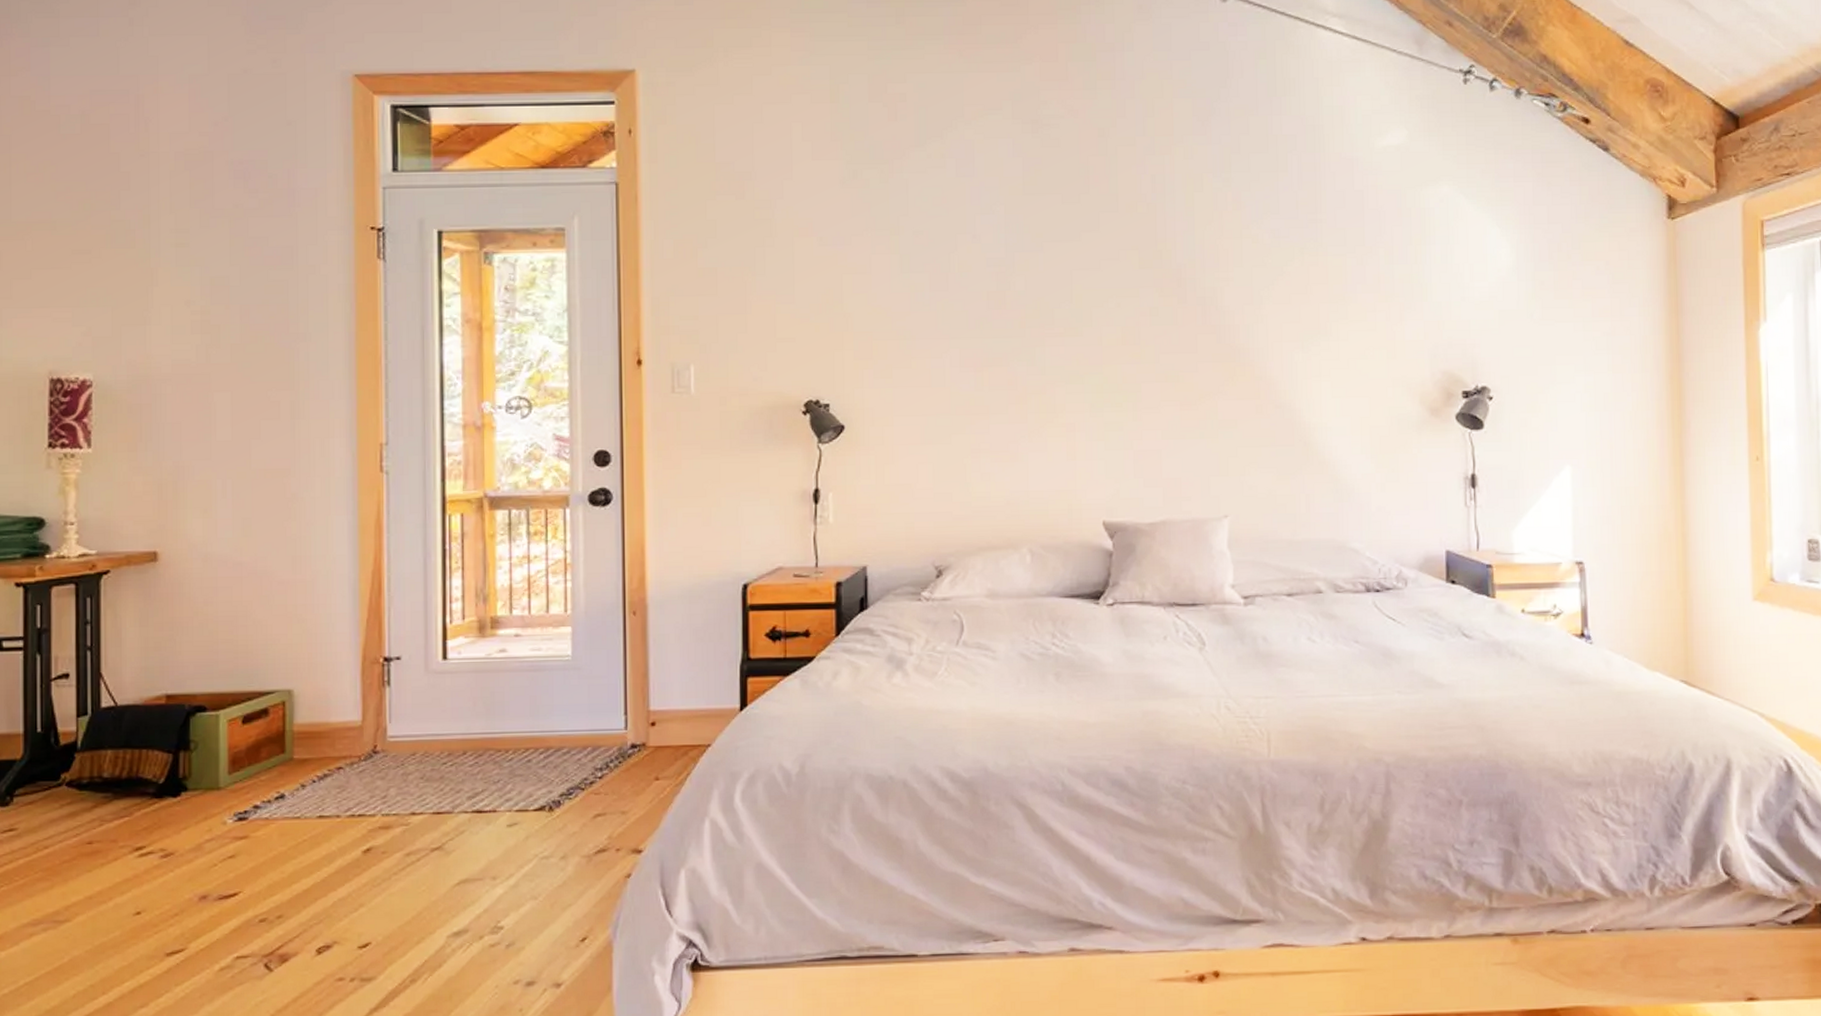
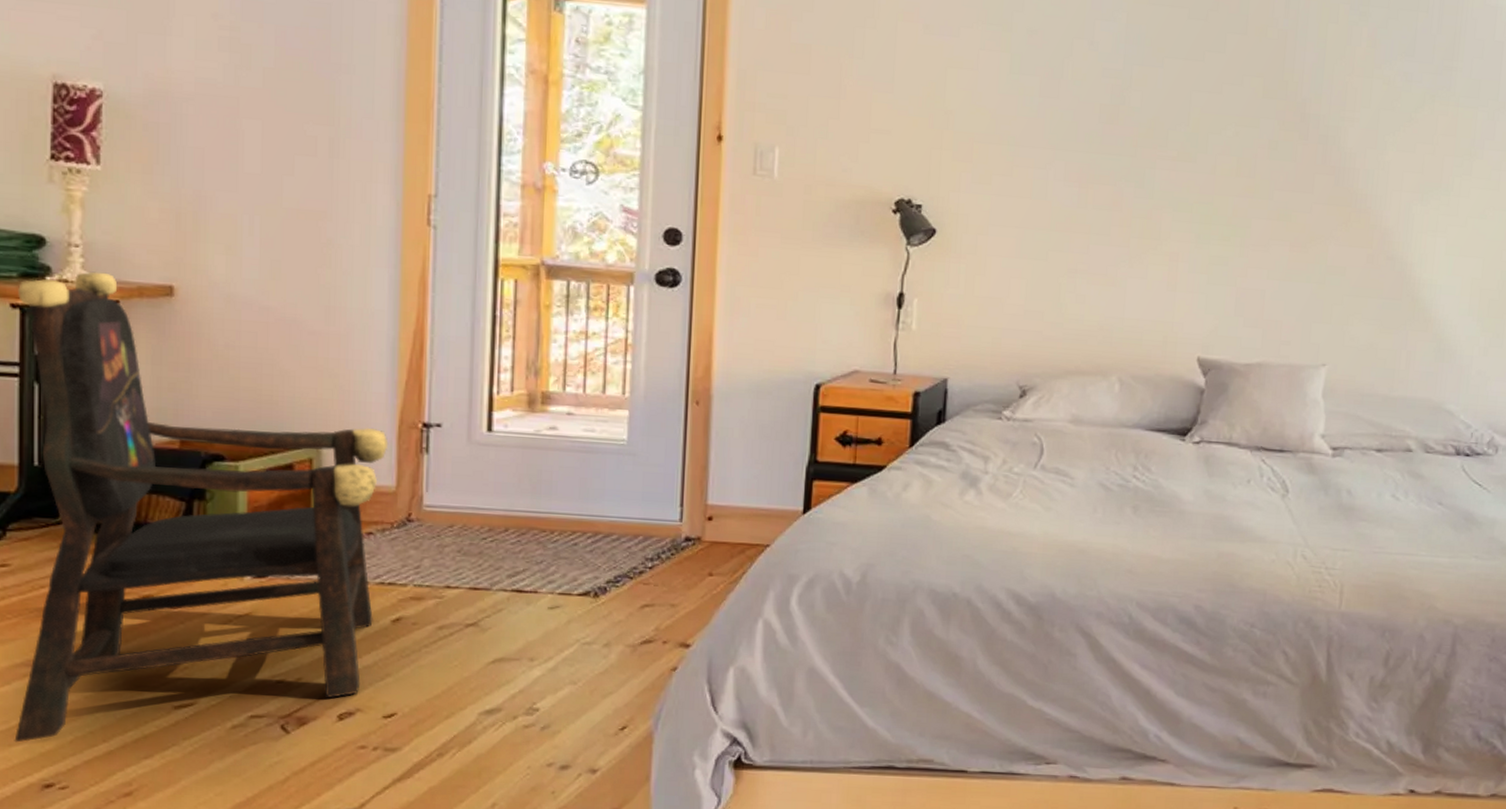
armchair: none [22,545,353,1002] -> present [14,271,389,743]

